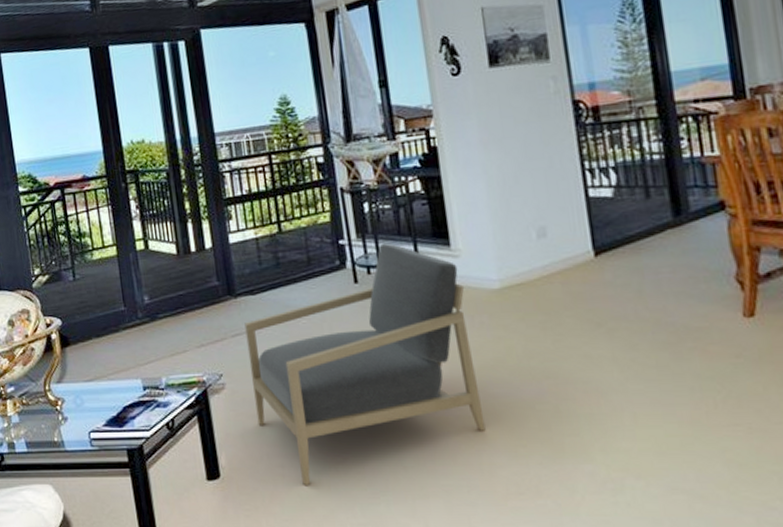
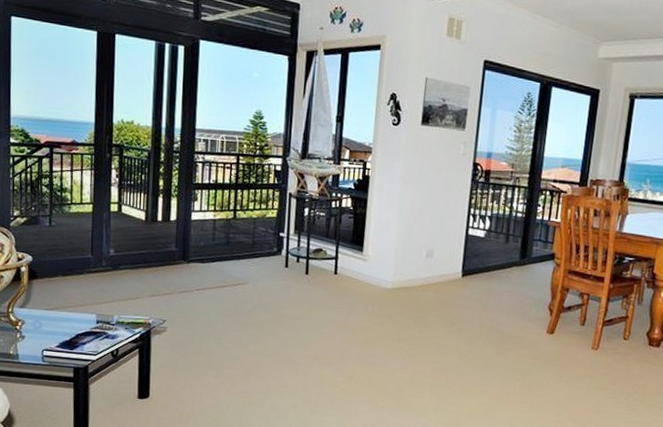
armchair: present [244,243,486,487] -> none [188,241,367,411]

